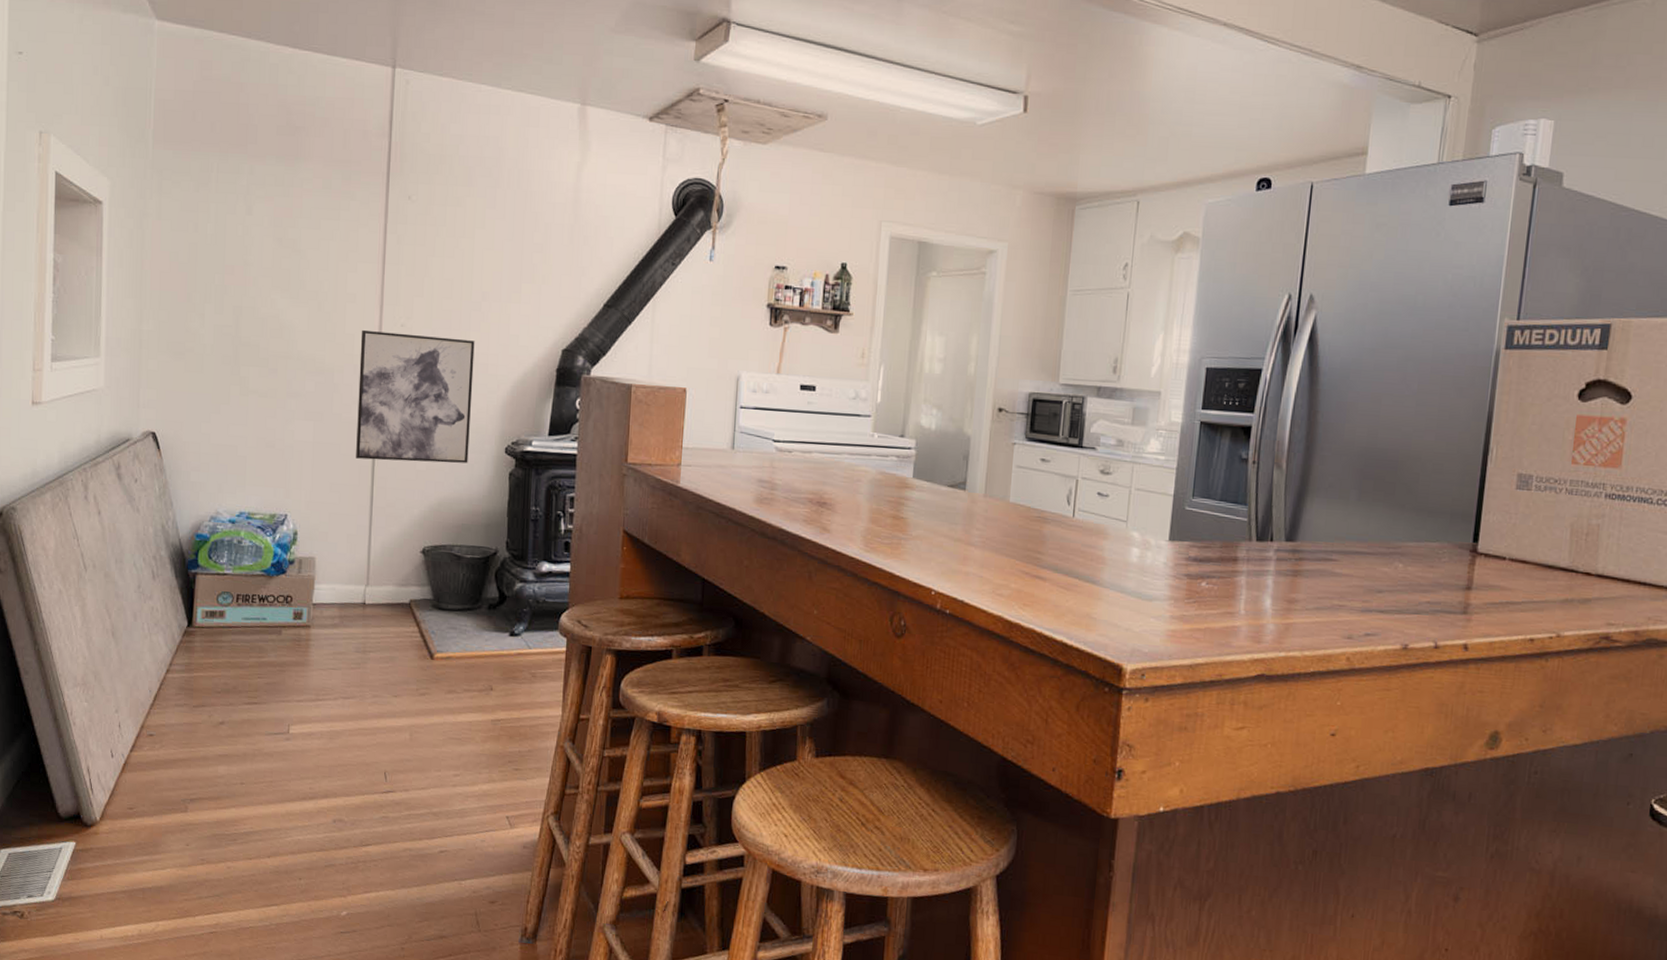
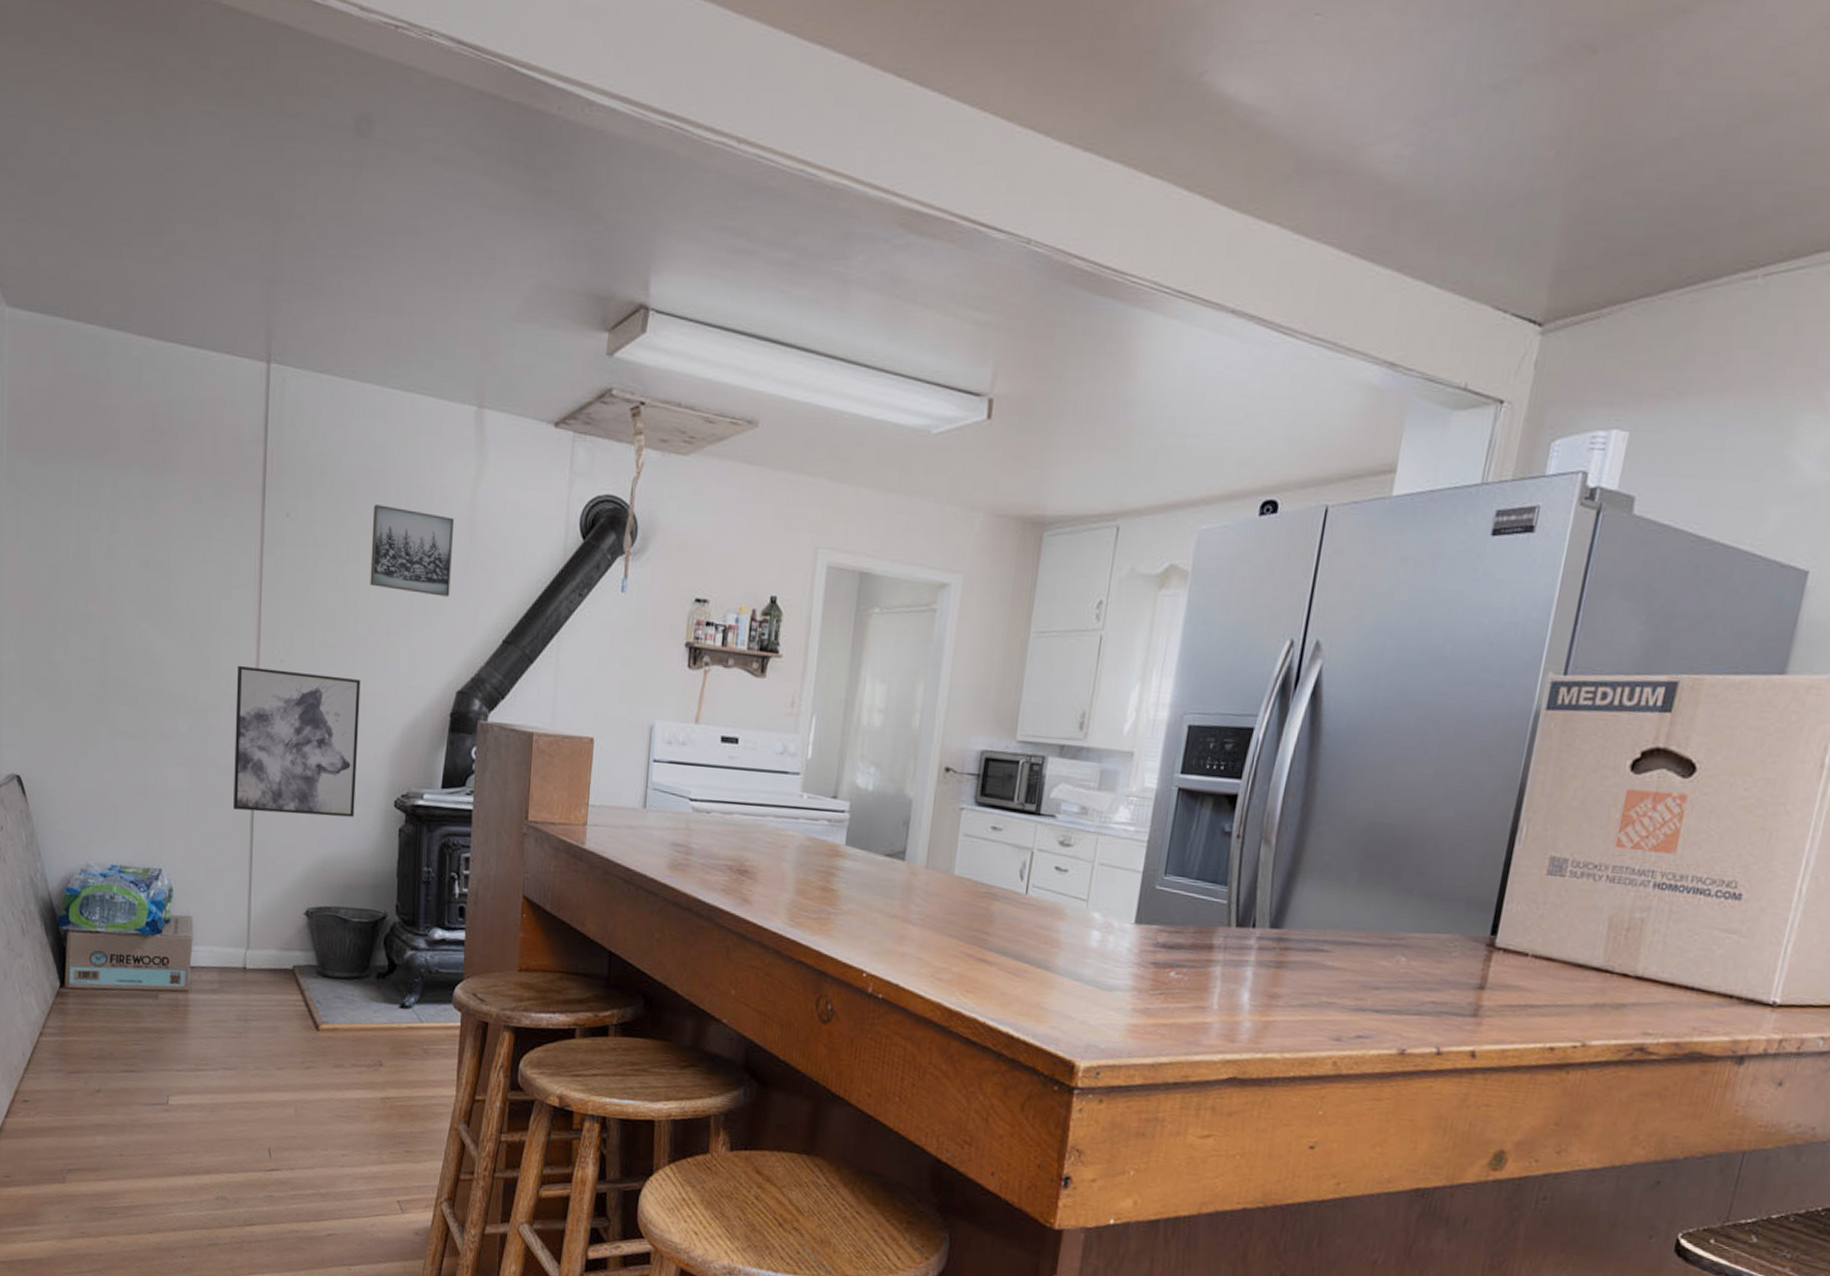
wall art: none [484,188,561,267] -> present [370,504,455,597]

